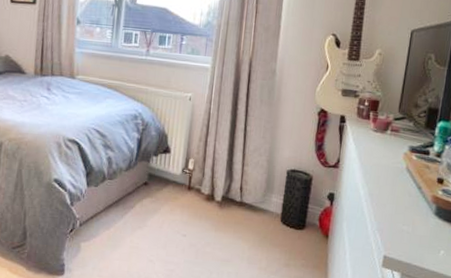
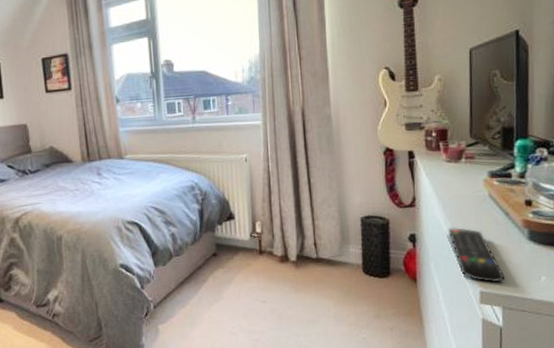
remote control: none [363,192,408,250] -> present [448,227,505,283]

